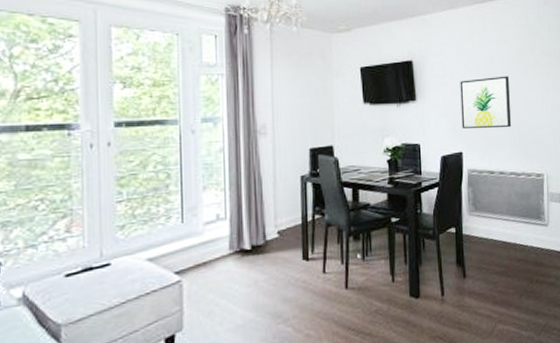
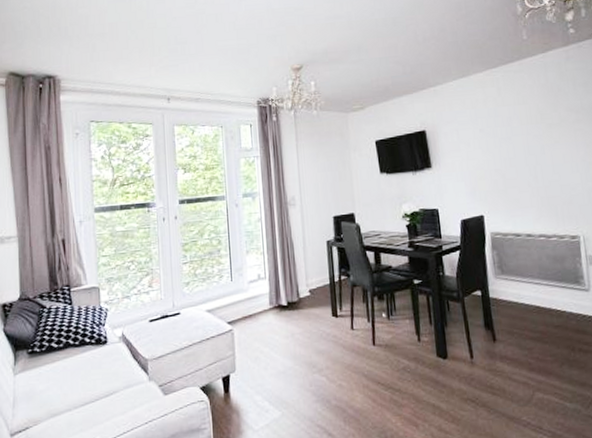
wall art: present [460,76,511,129] -> none [476,136,536,192]

